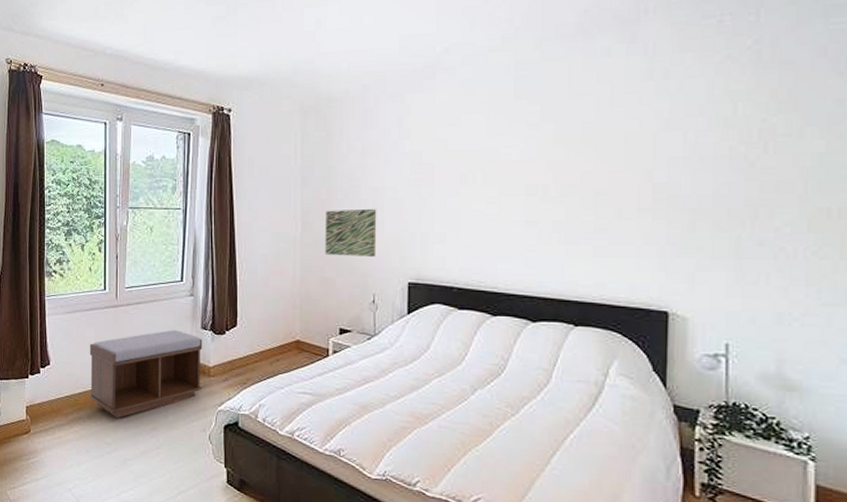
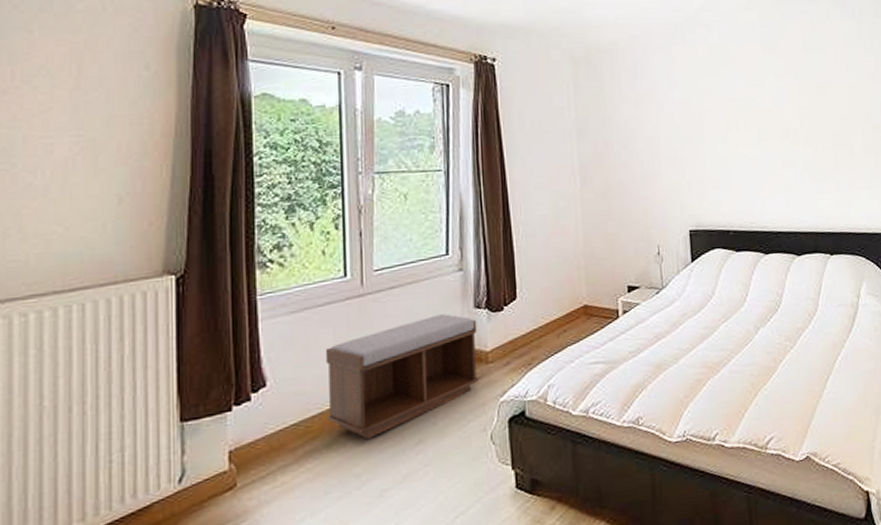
wall art: present [325,208,377,257] -> none [604,158,658,210]

